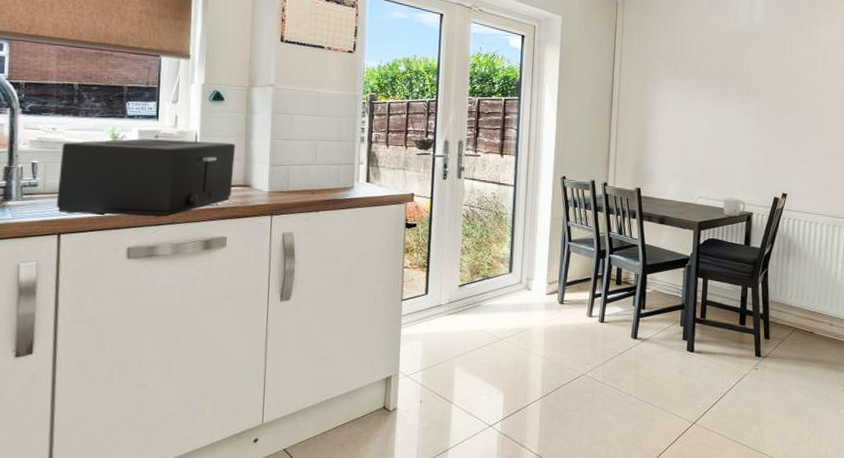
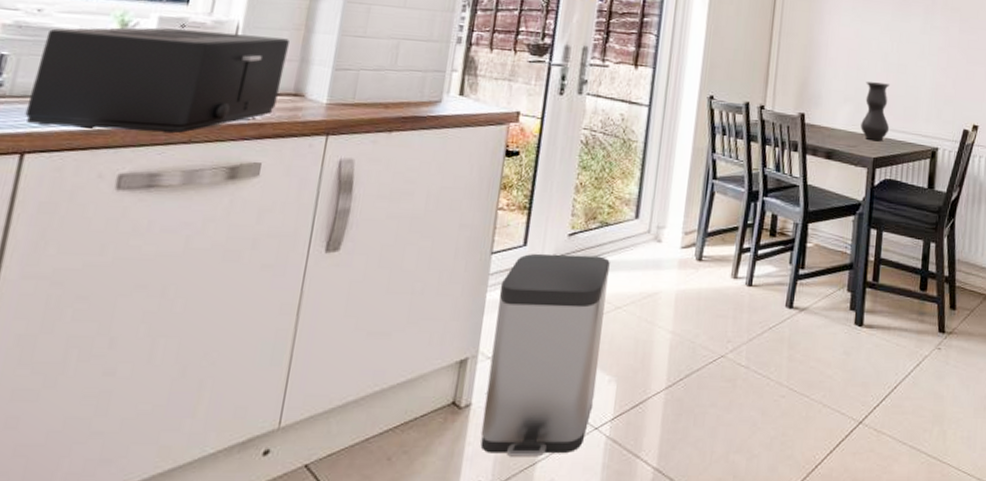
pedal bin: none [406,300,492,446] -> present [480,253,610,457]
vase: none [687,161,712,209] -> present [860,82,890,142]
mug: present [723,197,746,217] -> none [903,128,930,153]

